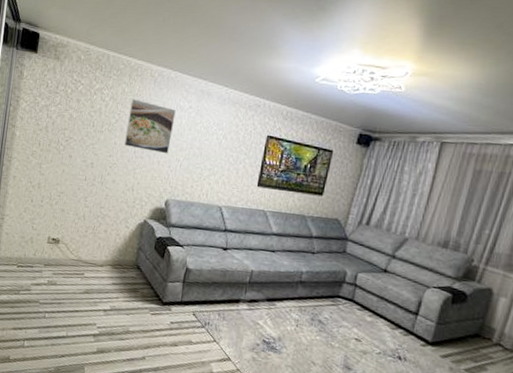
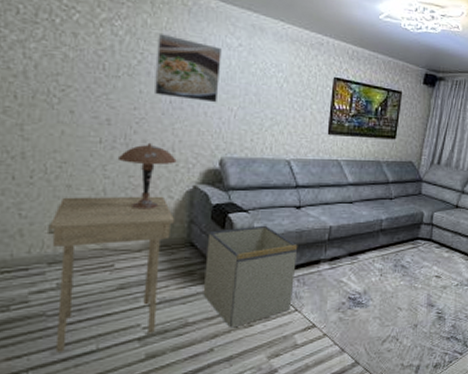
side table: none [41,218,129,333] -> present [50,196,175,353]
table lamp: none [96,182,134,235] -> present [119,142,177,210]
storage bin: none [142,258,222,344] -> present [203,225,298,328]

